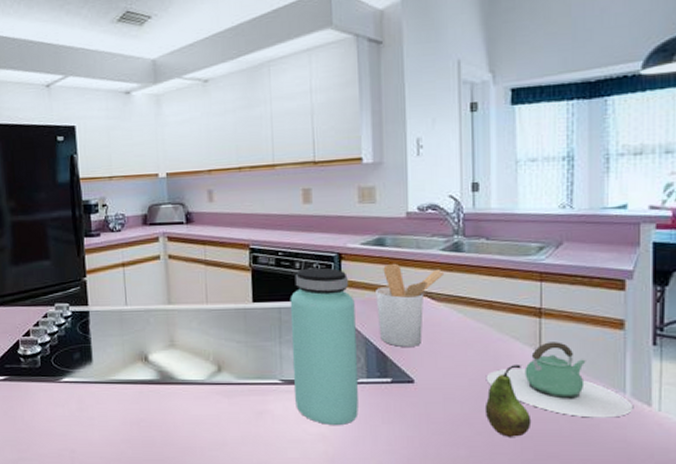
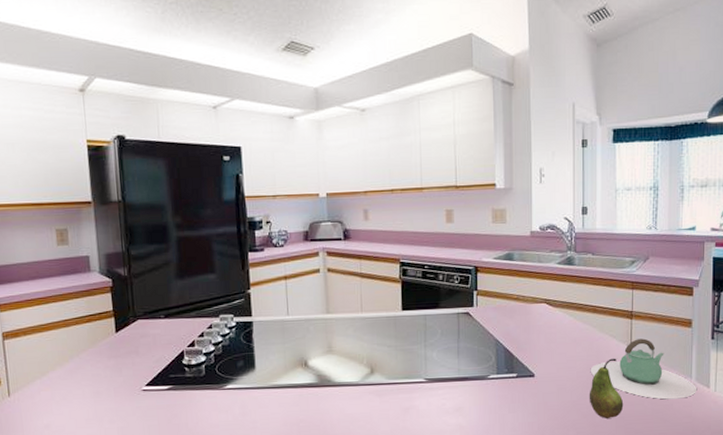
bottle: present [290,267,359,425] -> none [434,279,490,416]
utensil holder: present [376,263,443,347] -> none [505,275,559,346]

